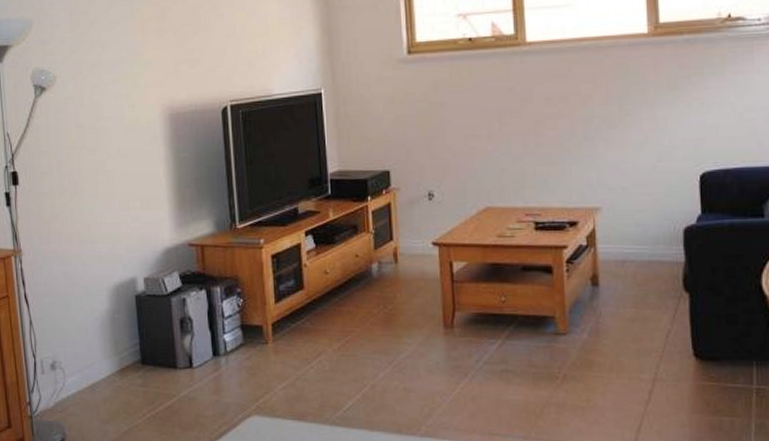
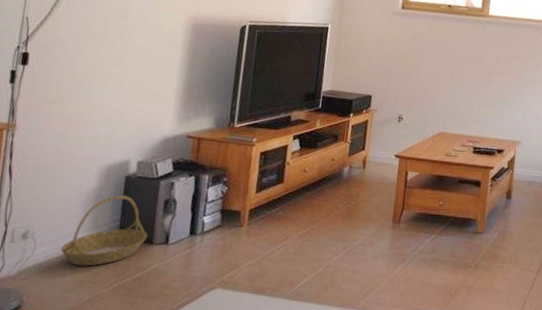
basket: none [88,317,171,396] -> present [60,195,148,266]

